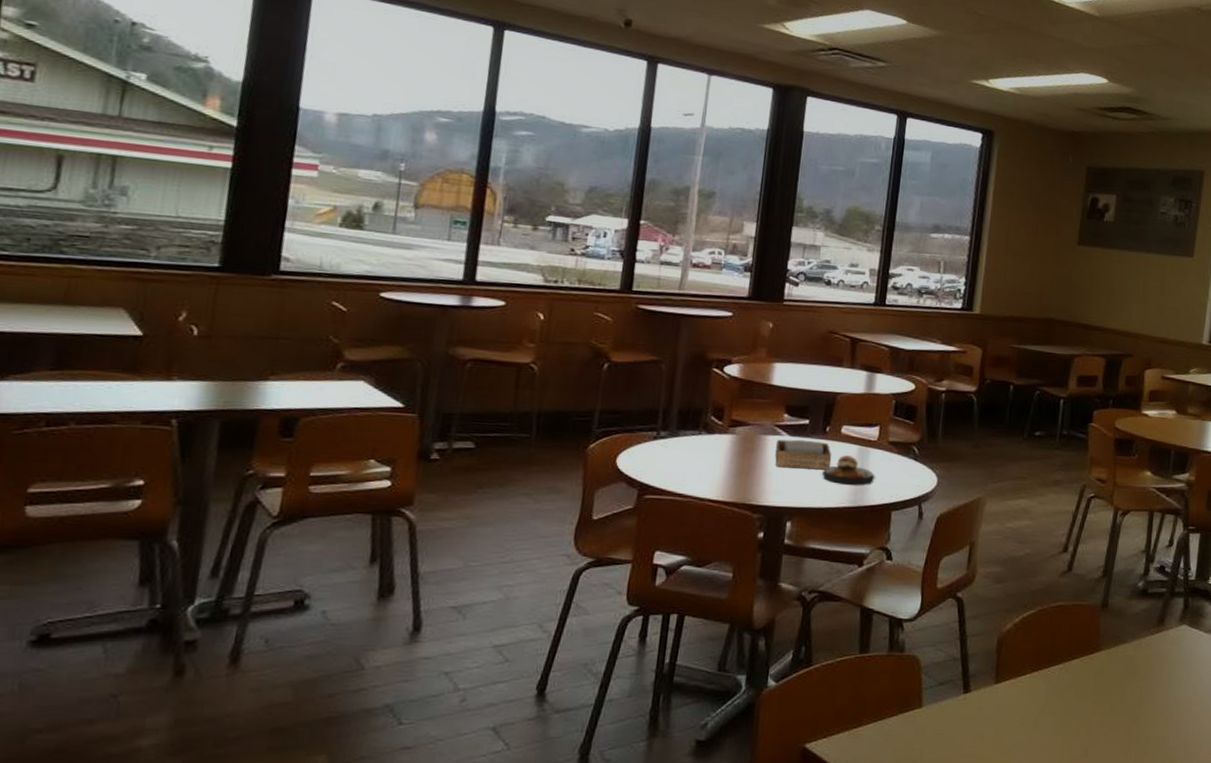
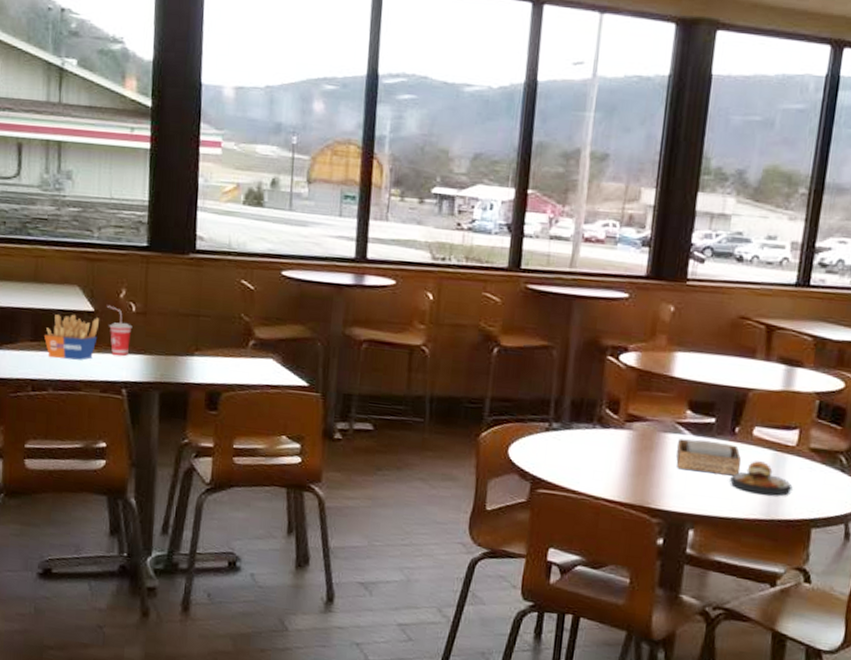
french fries: none [69,339,150,390] -> present [43,313,100,360]
beverage cup: none [159,328,192,384] -> present [106,305,133,357]

